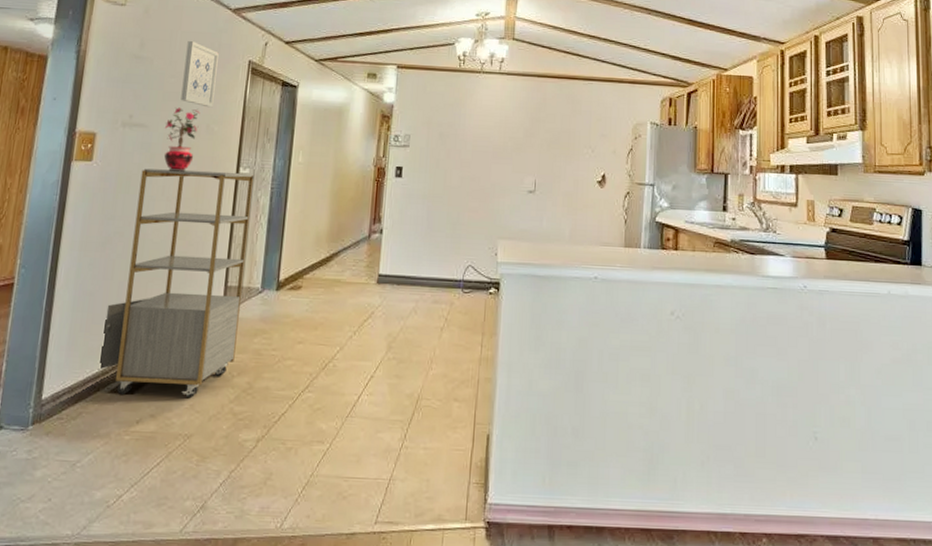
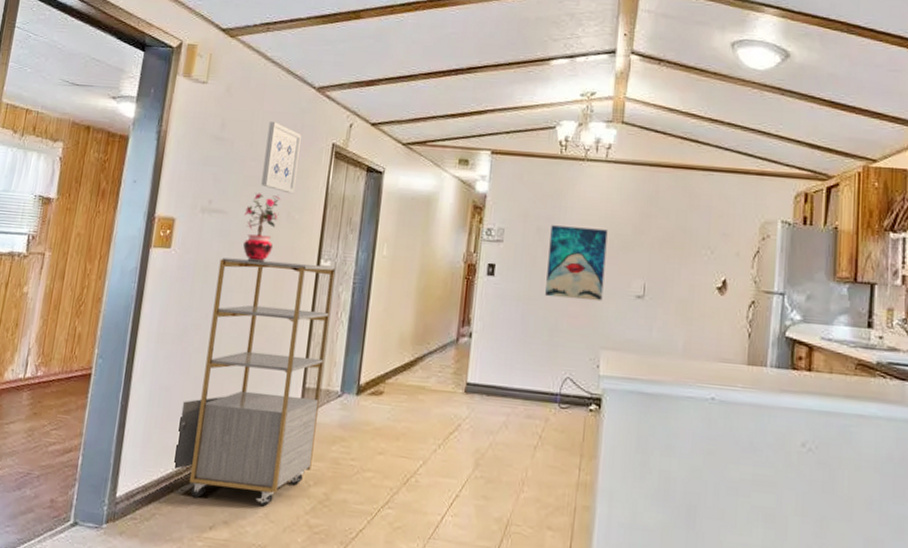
wall art: none [448,131,502,197] -> present [545,225,608,302]

